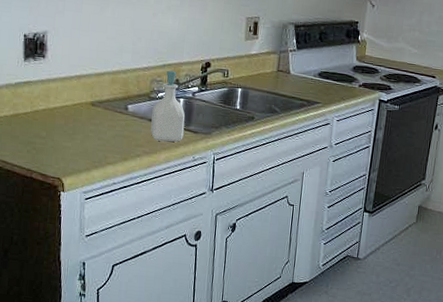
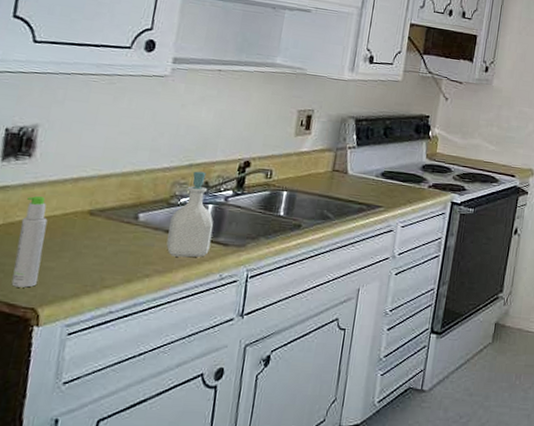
bottle: none [41,90,62,162] -> present [11,196,48,288]

